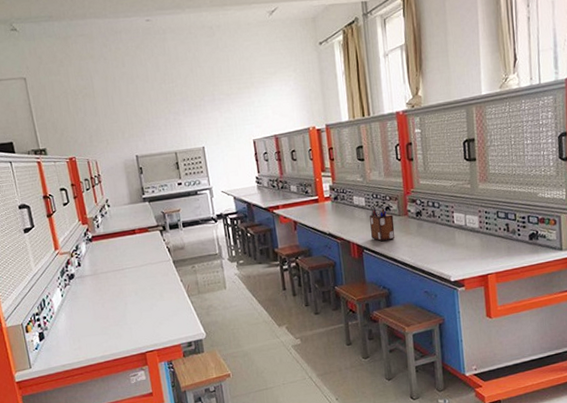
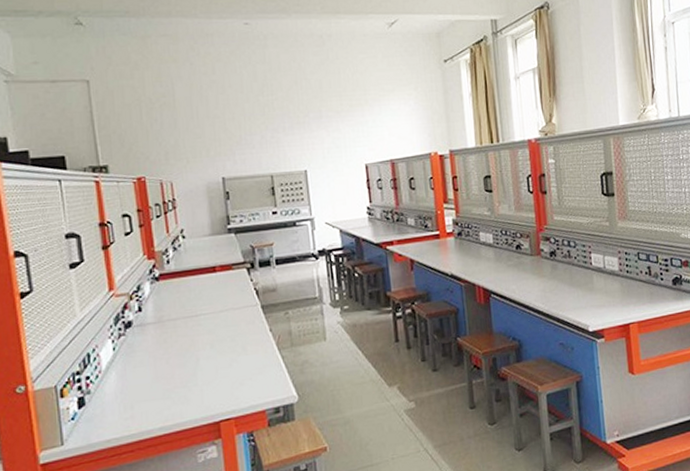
desk organizer: present [369,206,395,241] -> none [498,243,527,284]

